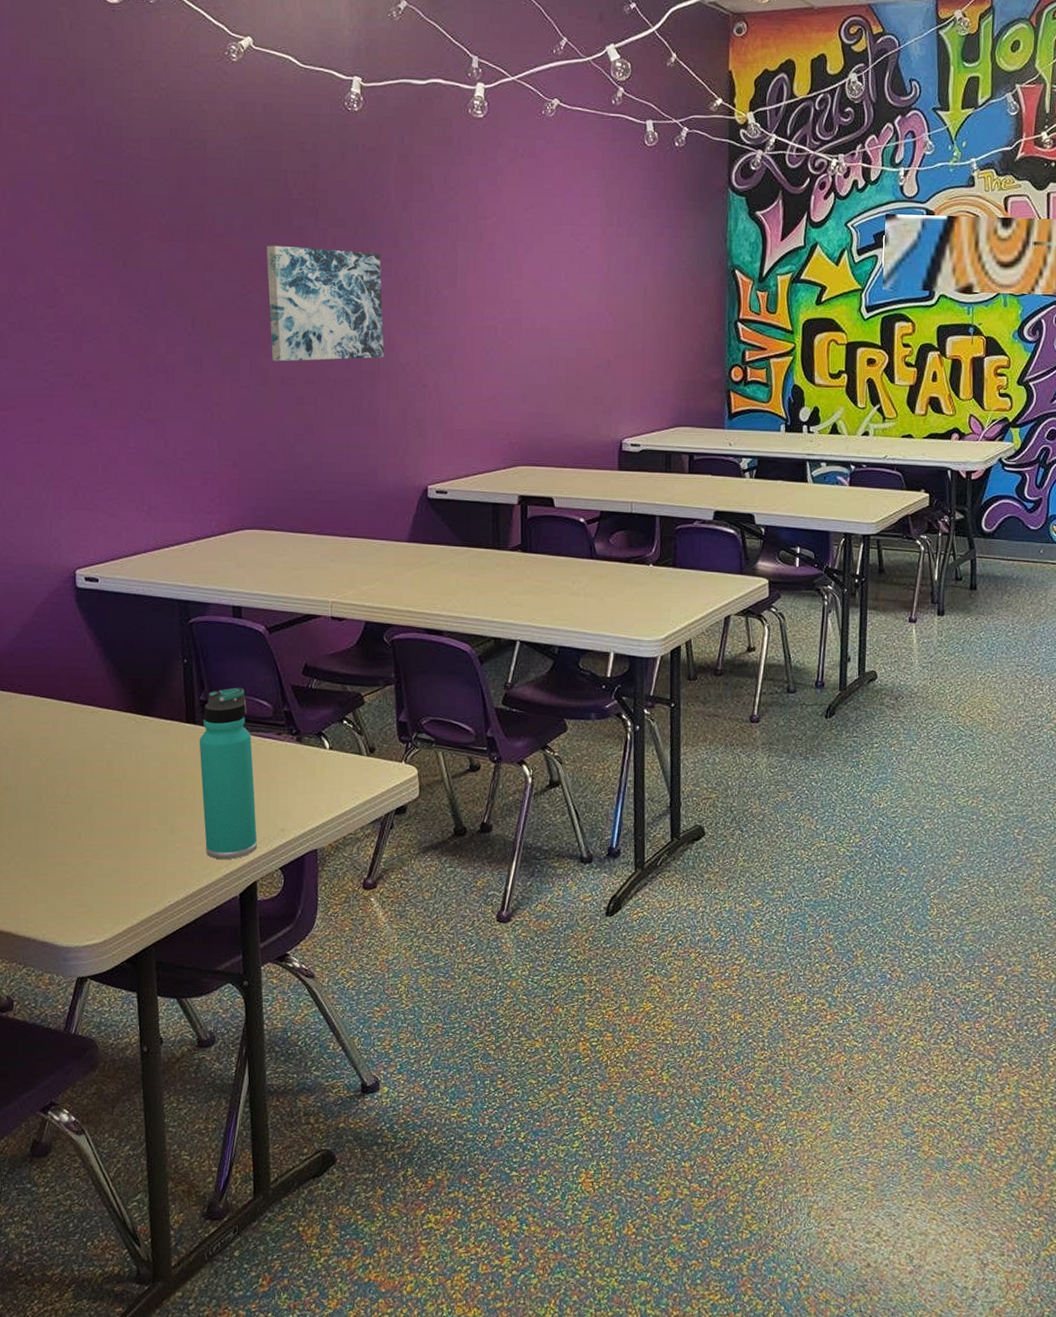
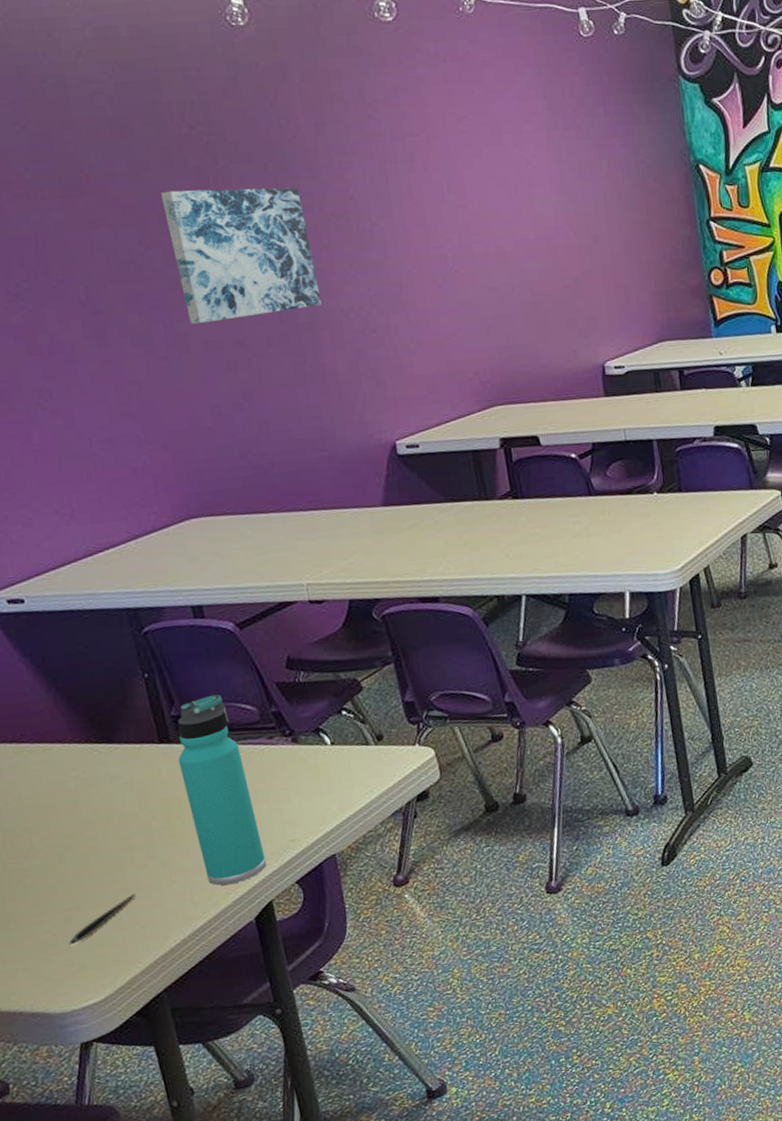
pen: none [83,852,144,888] -> present [68,893,136,945]

